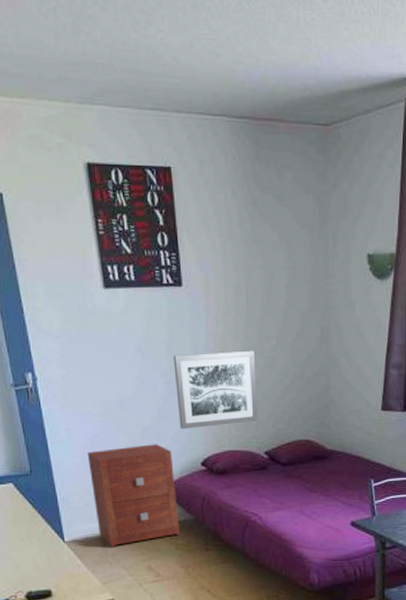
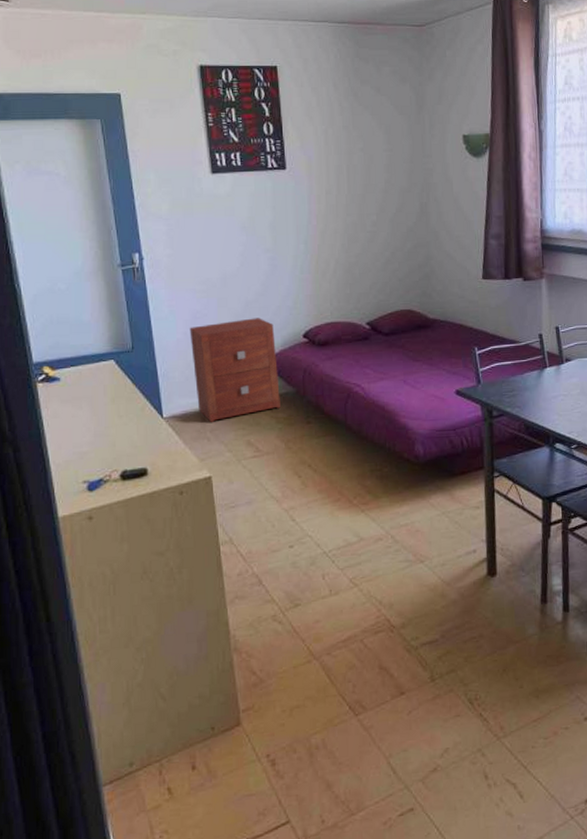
wall art: present [173,350,258,429] -> none [276,226,360,303]

